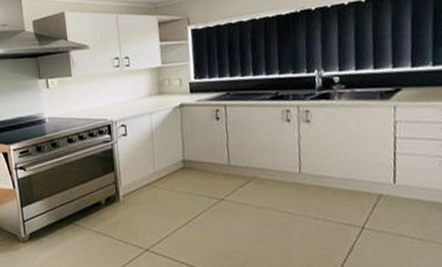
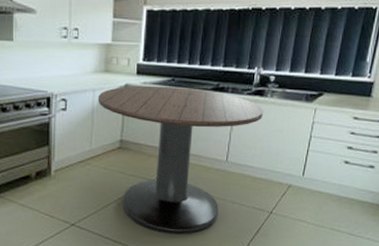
dining table: none [155,100,333,258] -> present [97,85,264,235]

